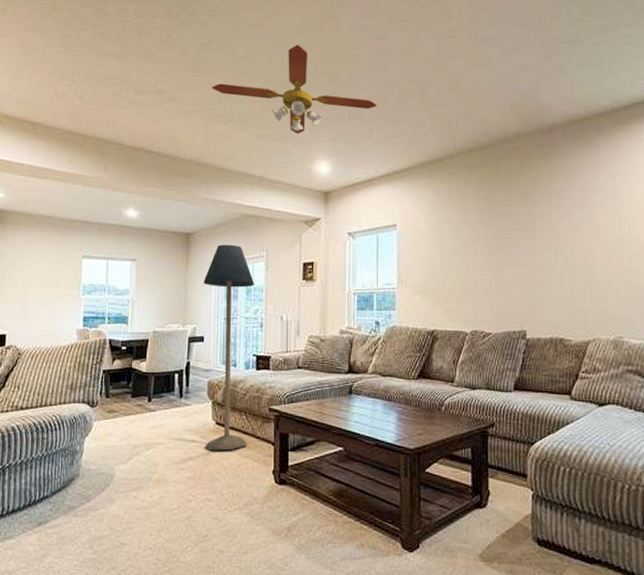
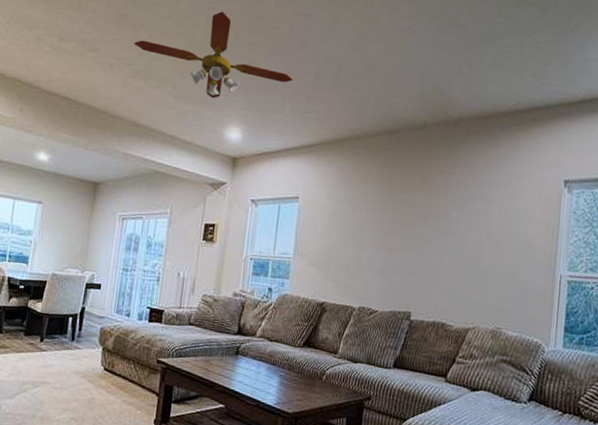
floor lamp: present [203,244,255,451] -> none [91,197,156,396]

